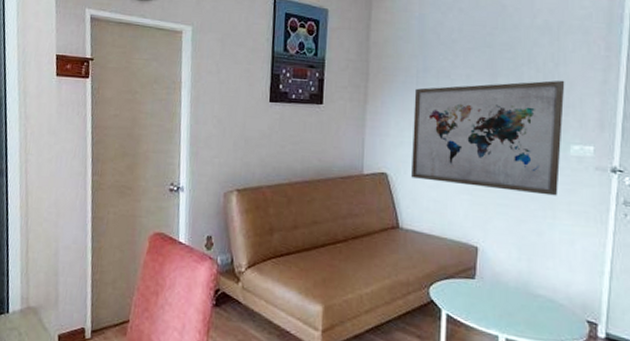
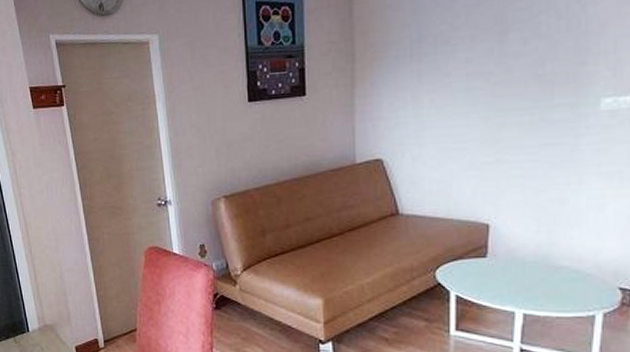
wall art: present [411,80,565,196] -> none [408,23,595,161]

